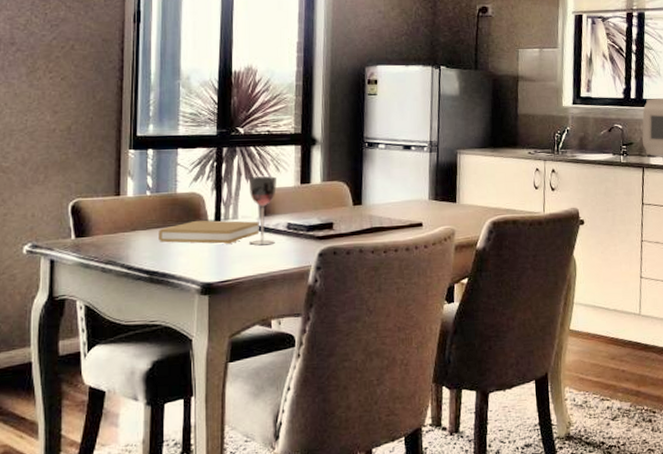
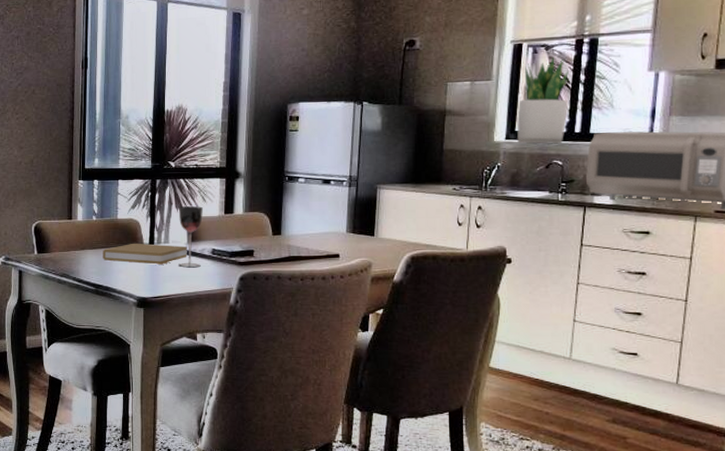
planter: none [581,27,624,109] -> present [517,56,570,145]

